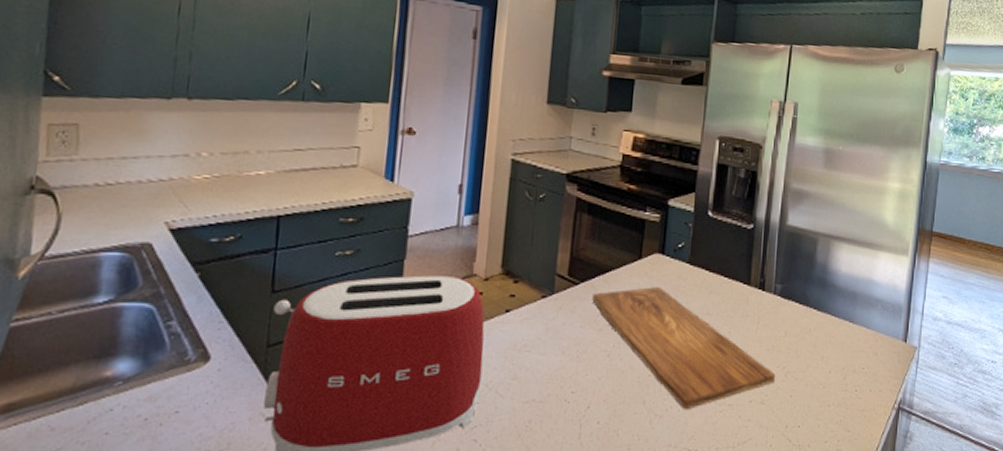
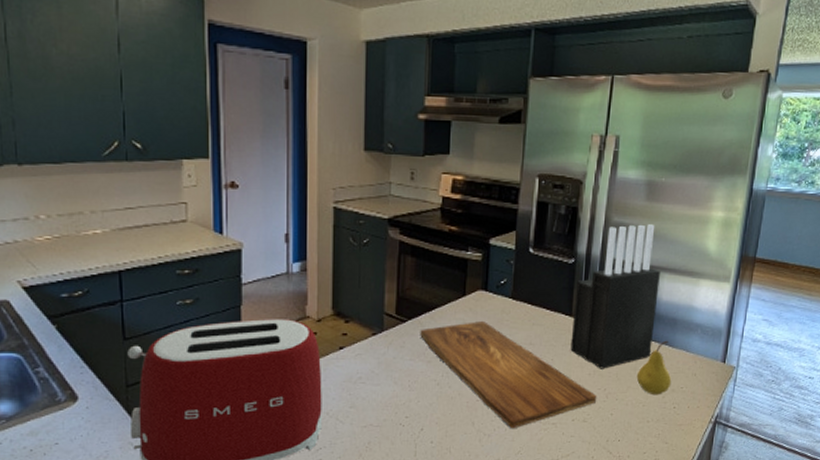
knife block: none [748,192,839,345] -> present [570,224,660,369]
fruit: none [816,315,853,376] -> present [636,340,672,396]

